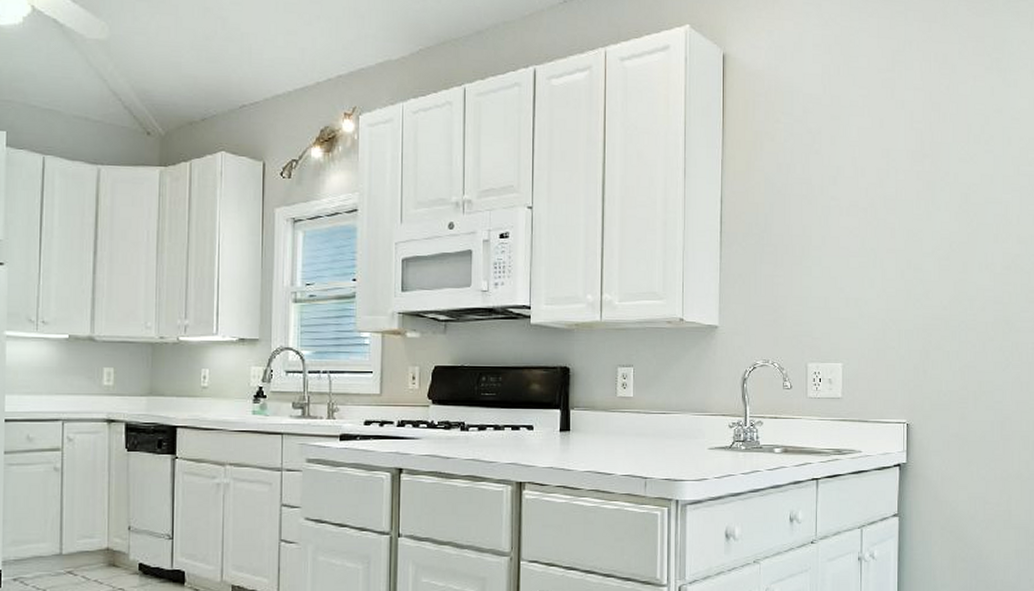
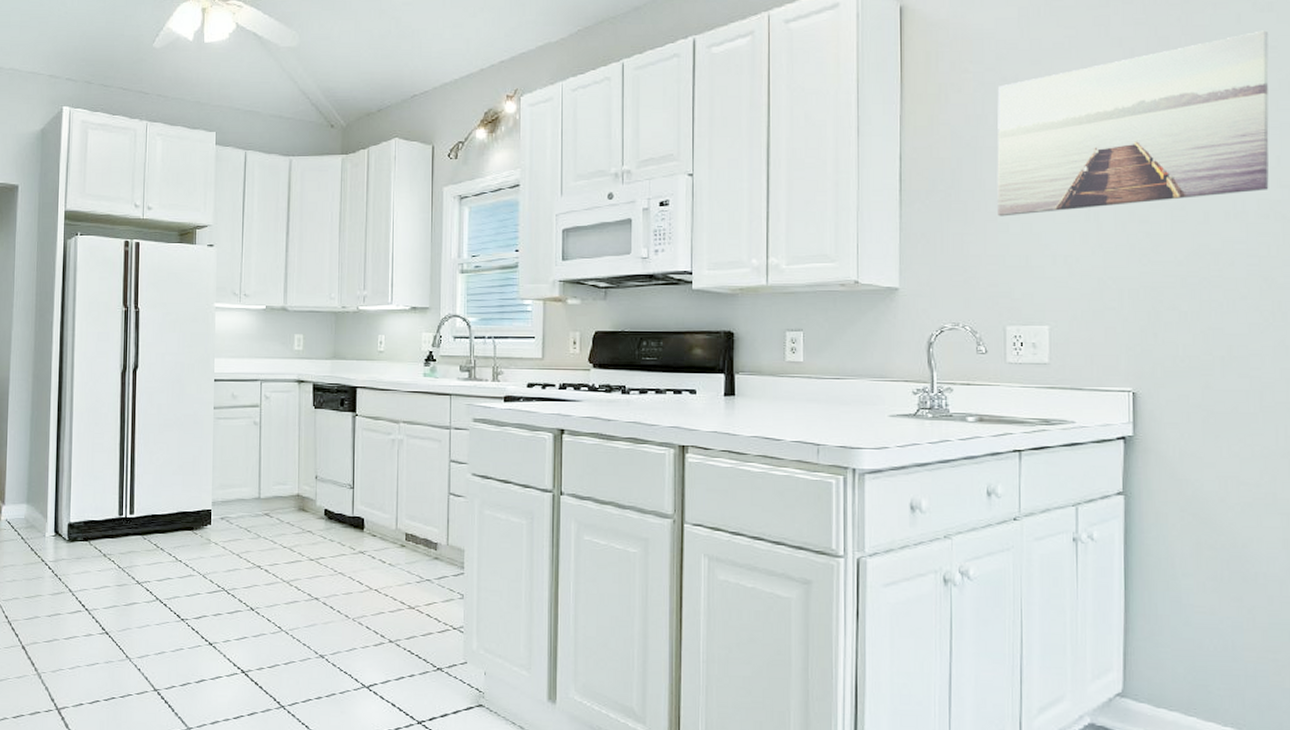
wall art: none [802,103,1013,261] -> present [997,30,1269,217]

